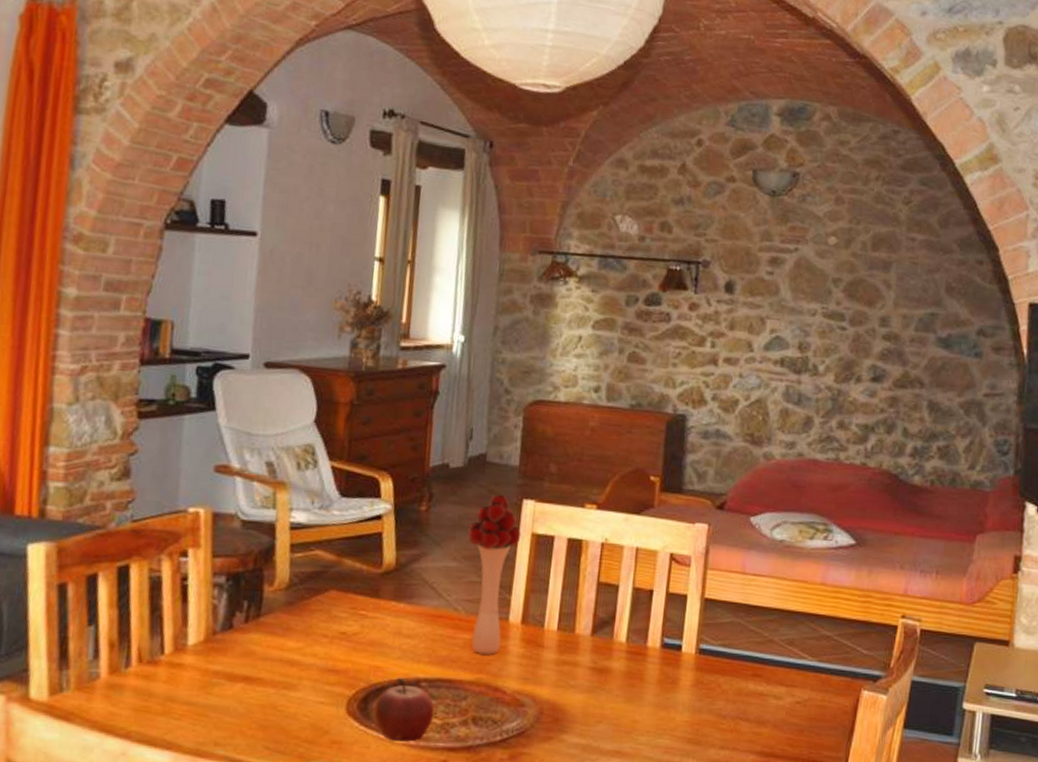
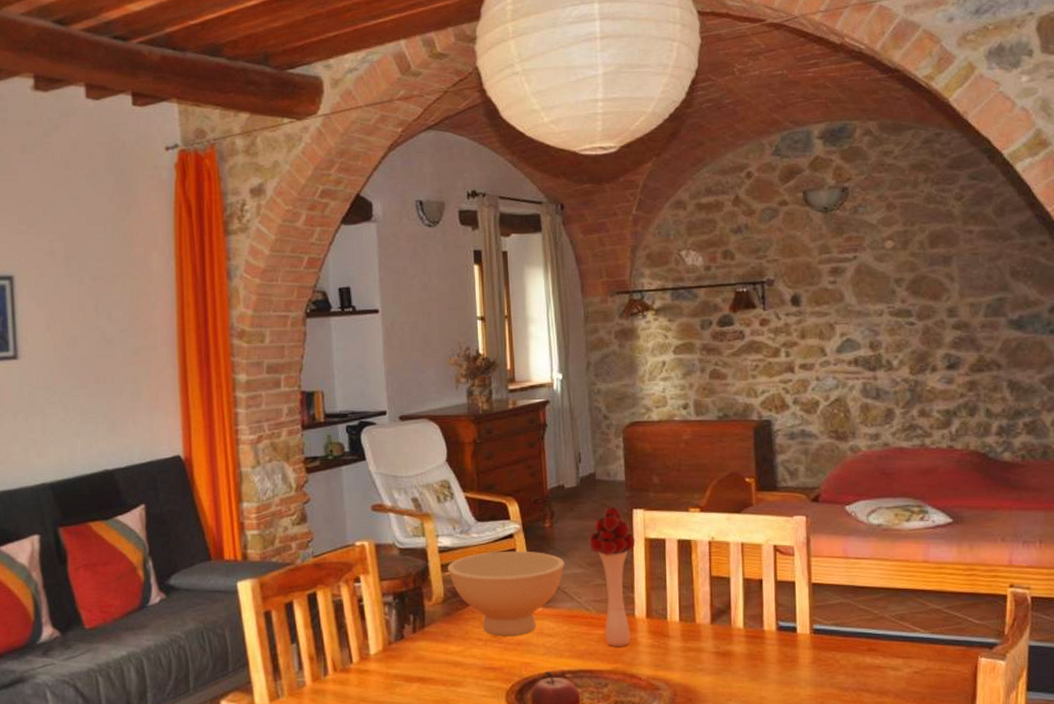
bowl: none [298,534,437,635] -> present [448,550,565,636]

